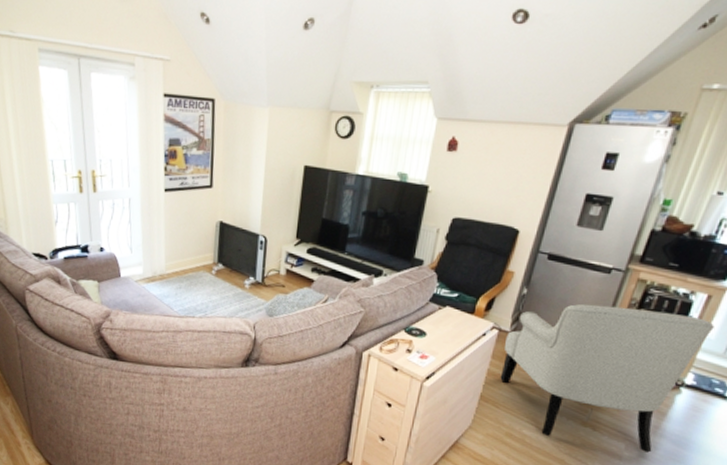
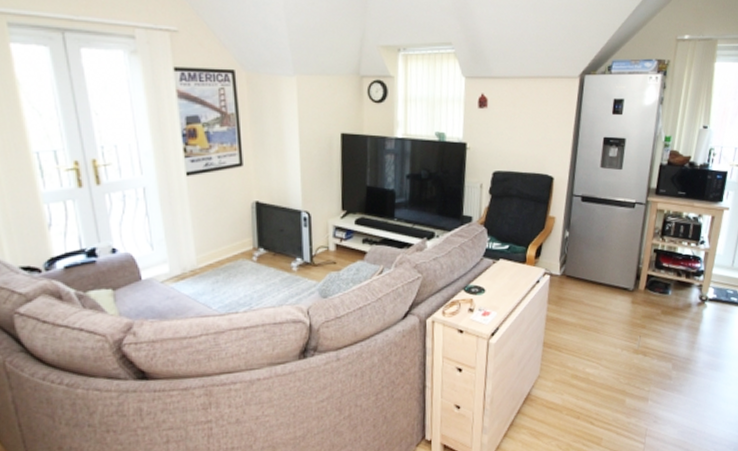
chair: present [500,303,714,453] -> none [557,236,721,370]

